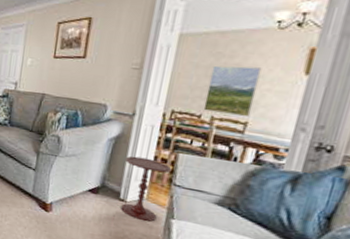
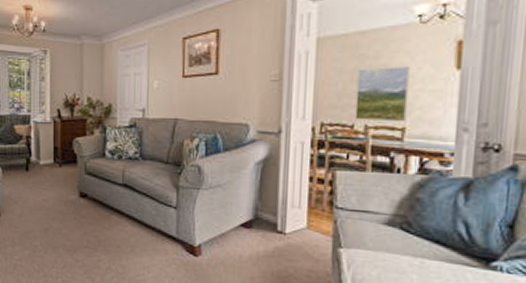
side table: present [121,155,172,222] -> none [276,179,331,255]

